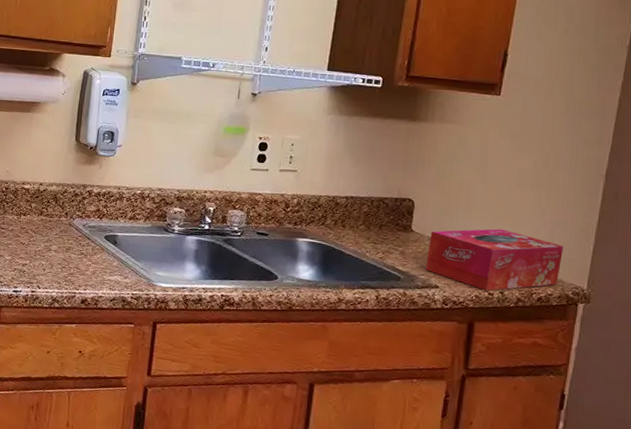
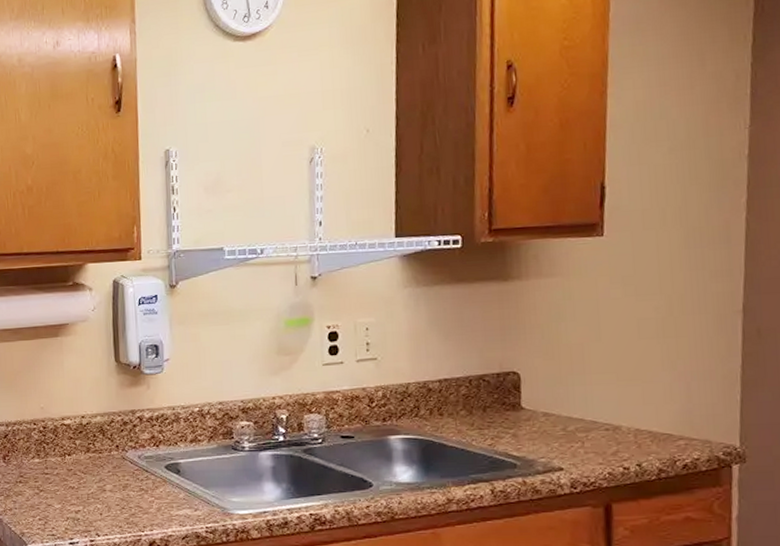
tissue box: present [425,228,564,291] -> none [544,391,706,466]

